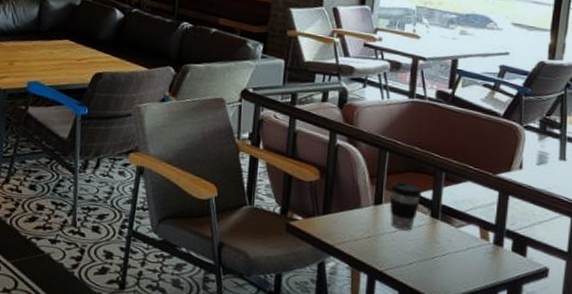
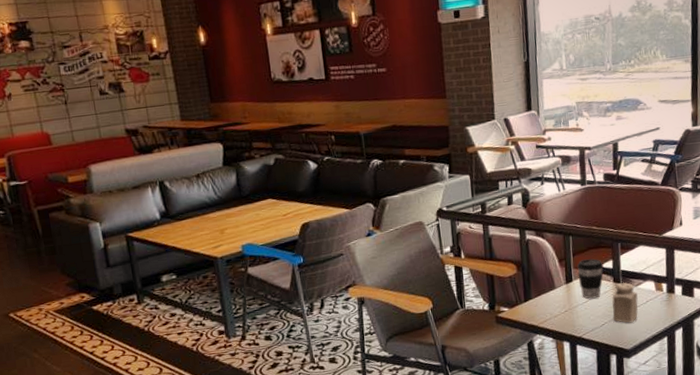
salt shaker: none [424,219,457,270] -> present [612,282,638,323]

